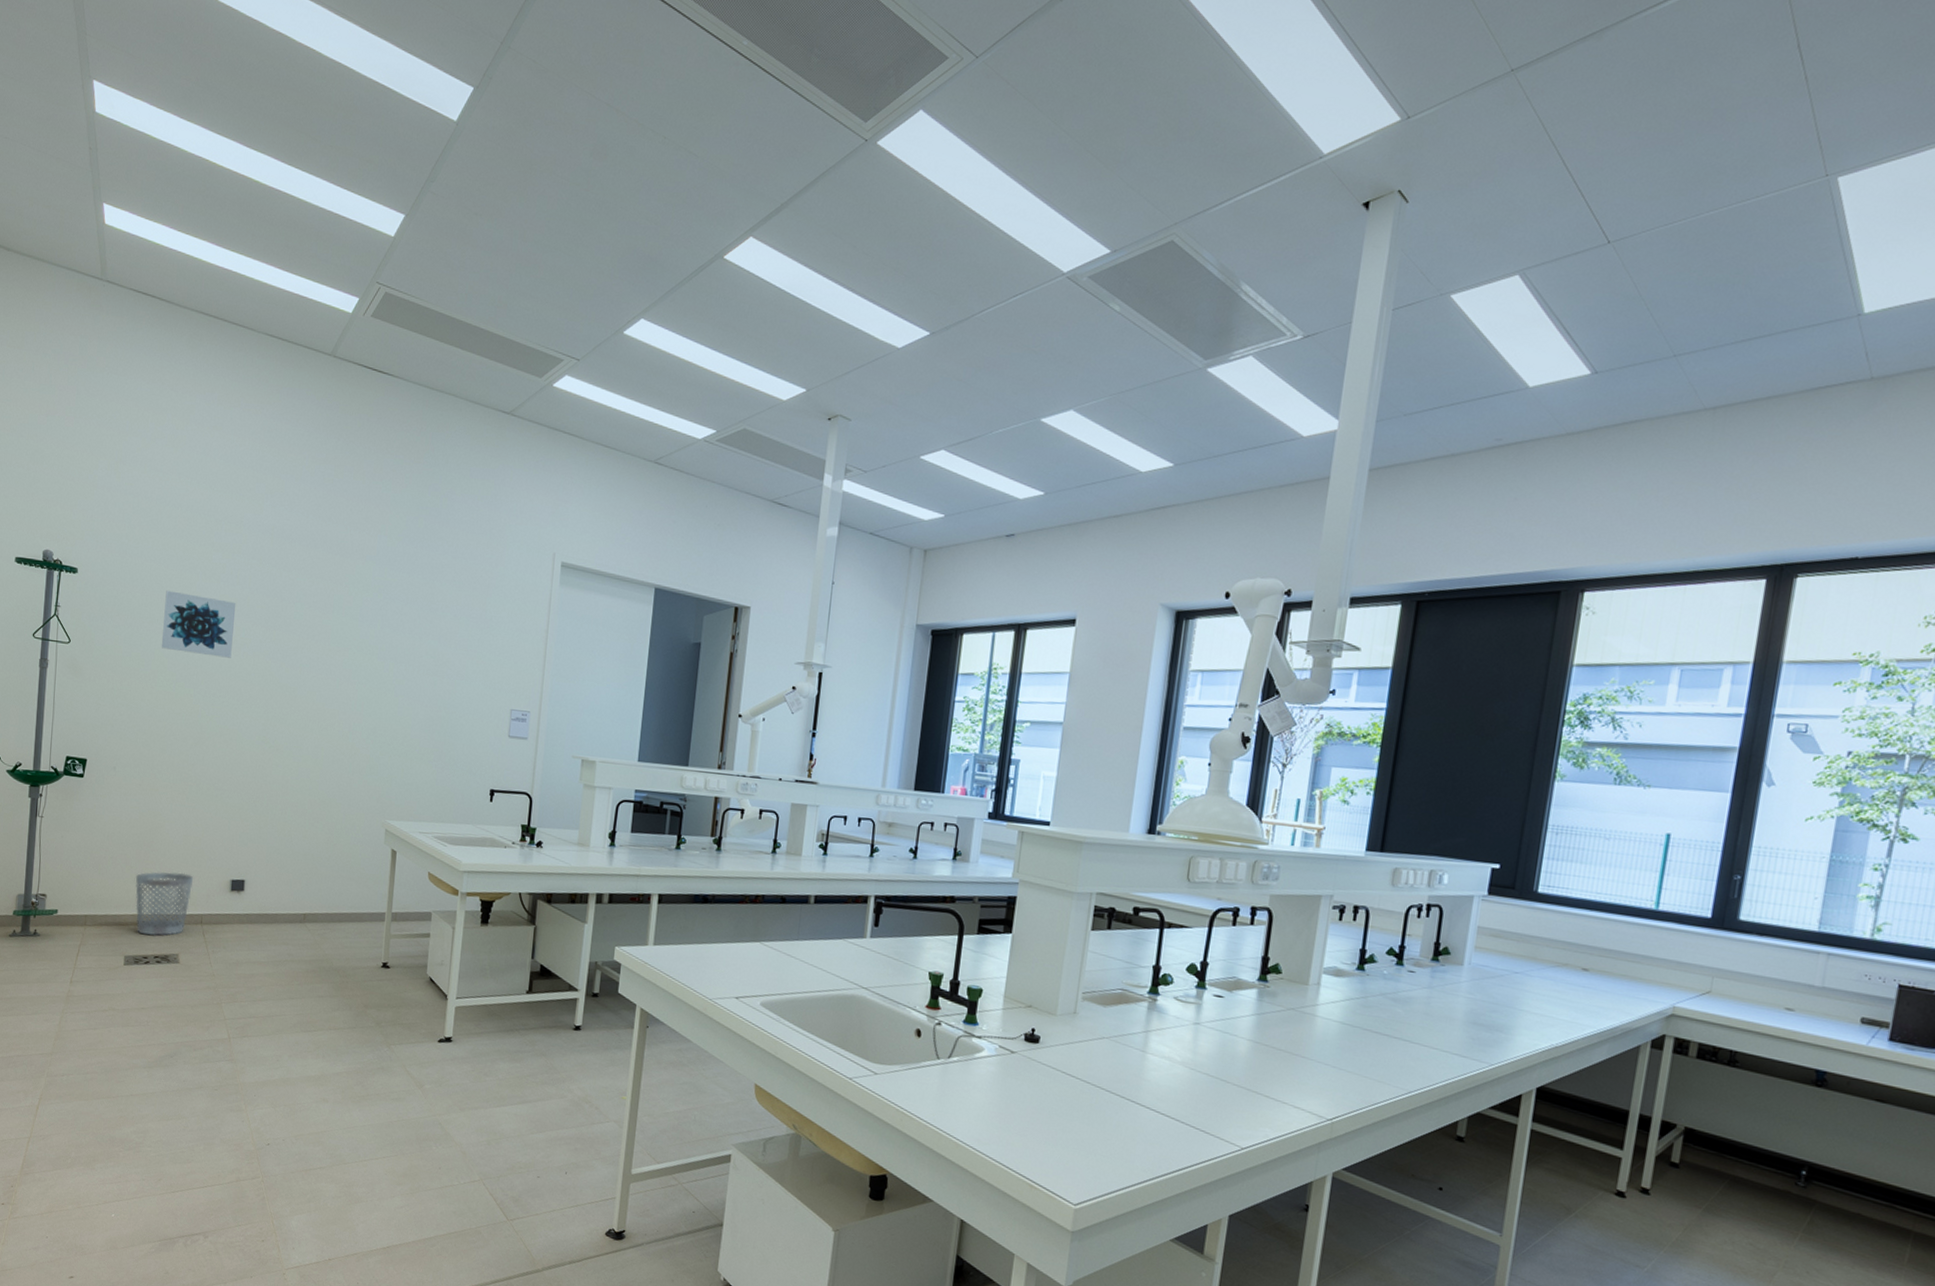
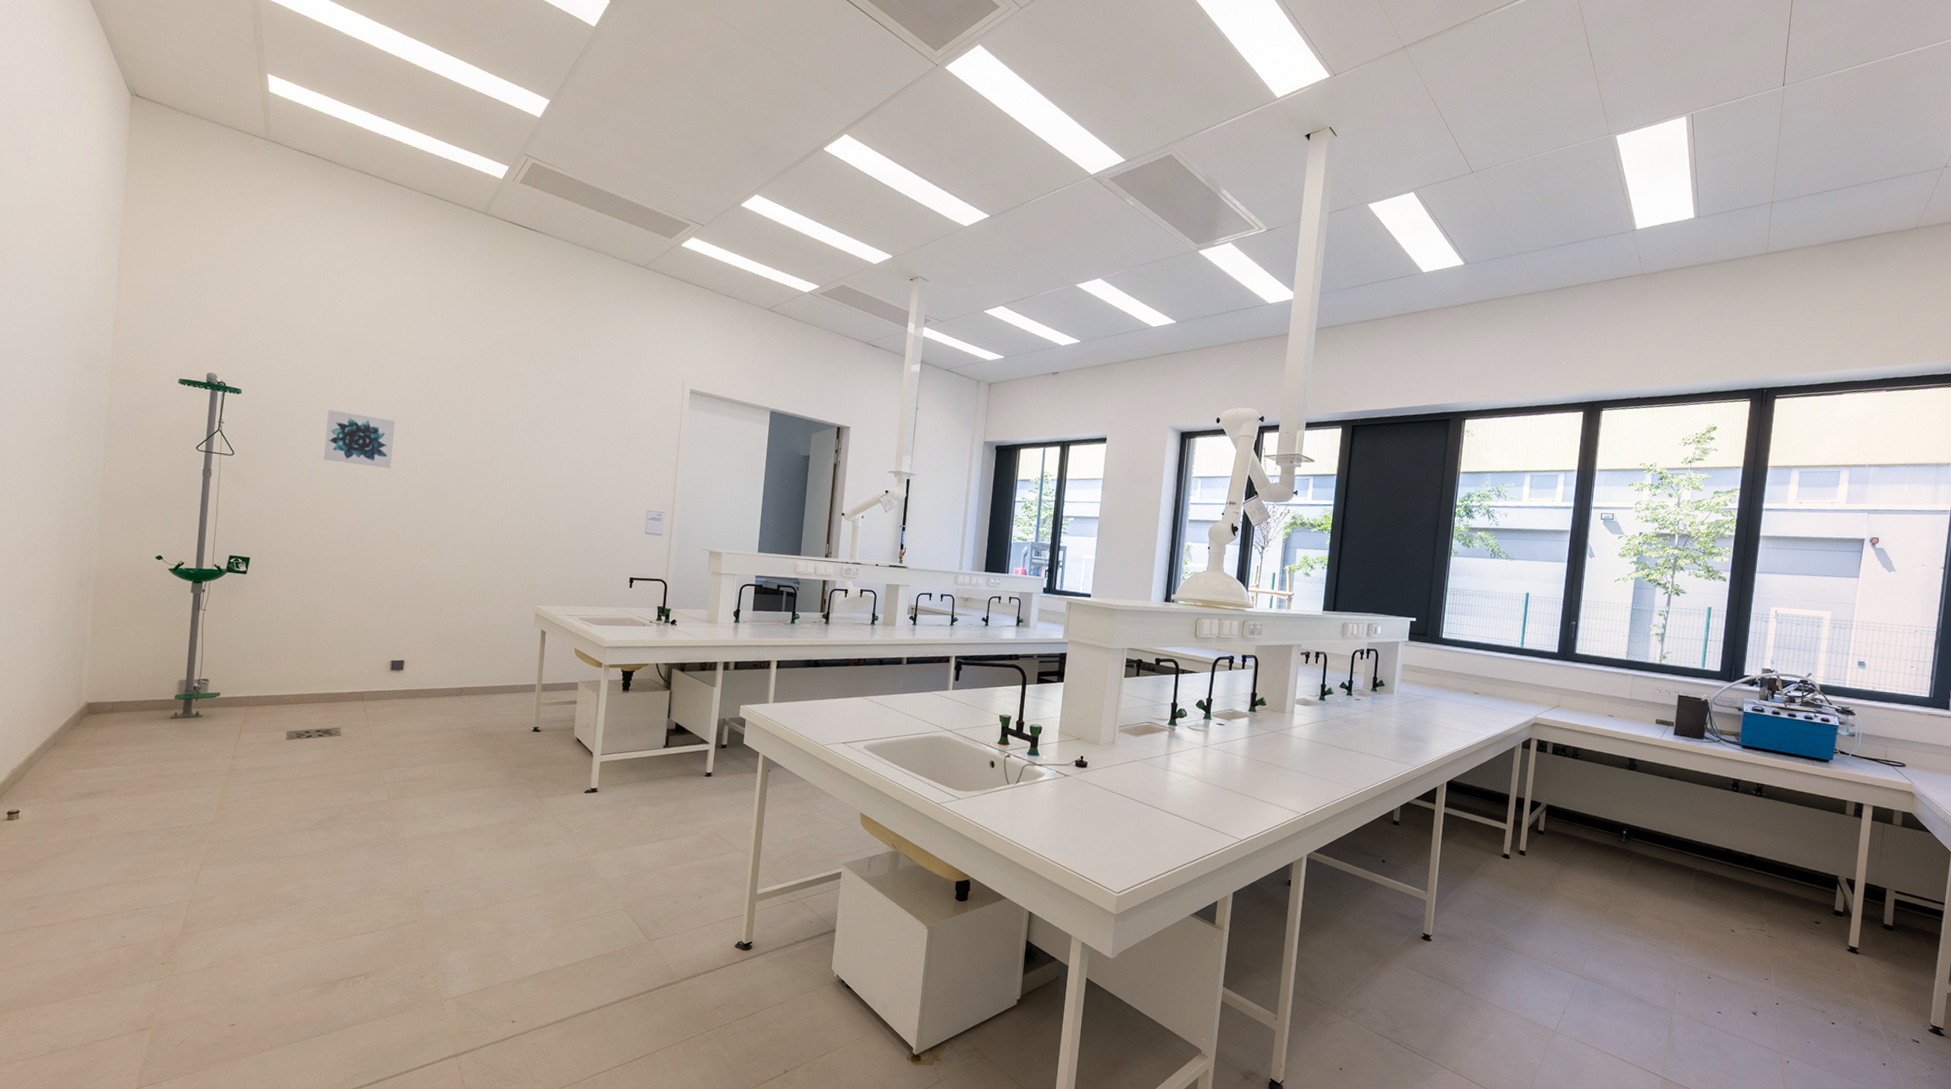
wastebasket: present [135,871,194,936] -> none [298,655,355,713]

